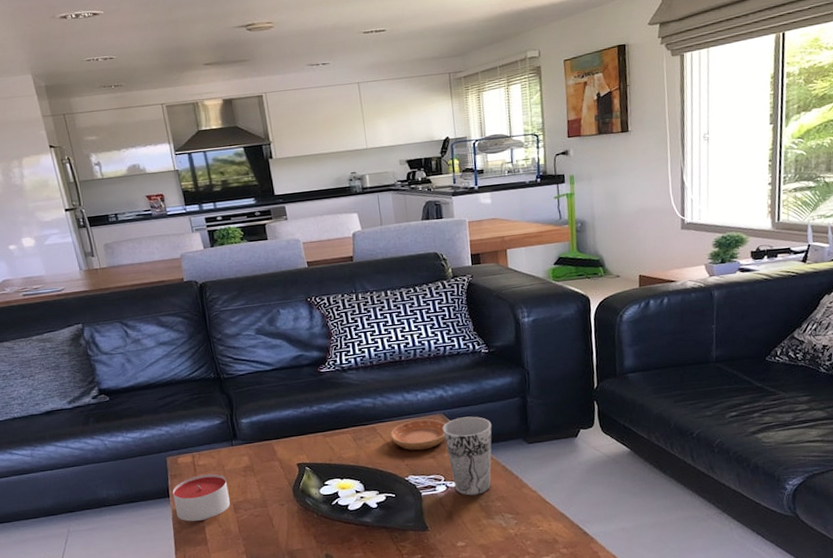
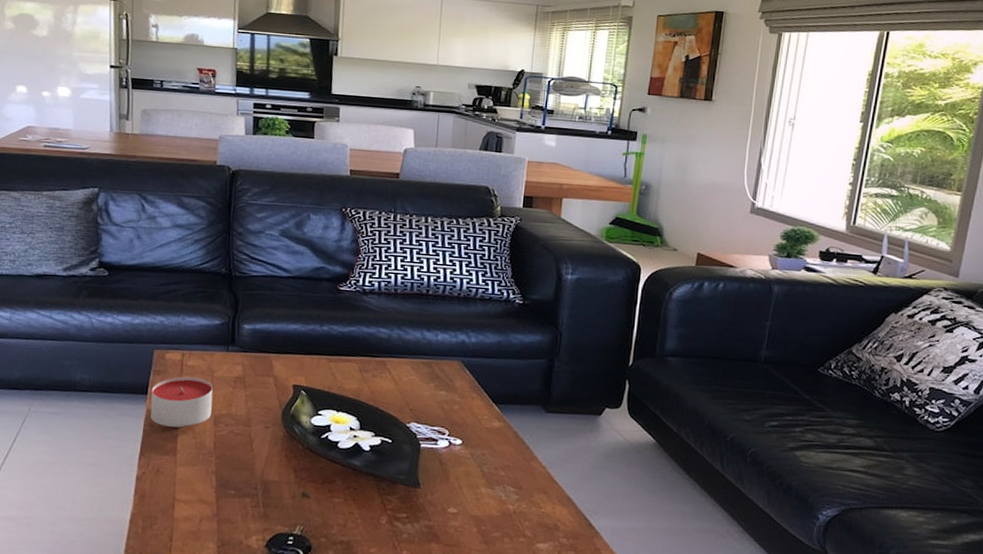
saucer: present [390,418,446,451] -> none [400,361,462,397]
cup: present [443,416,492,496] -> none [457,369,512,459]

